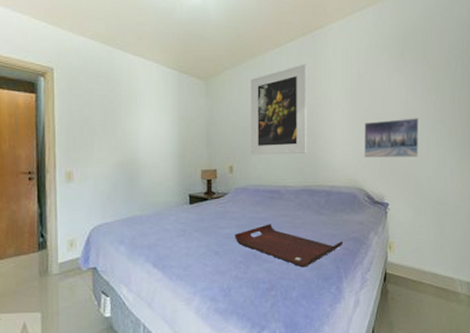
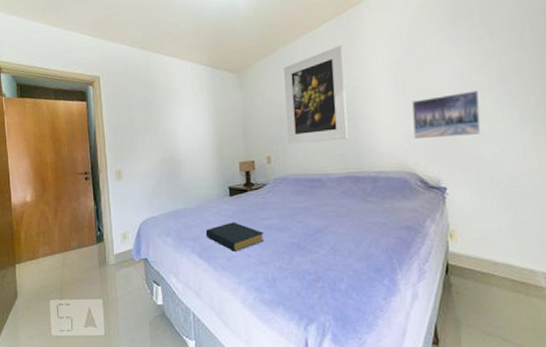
hardback book: none [162,230,222,261] -> present [205,222,265,251]
serving tray: present [235,224,344,268] -> none [277,213,395,258]

